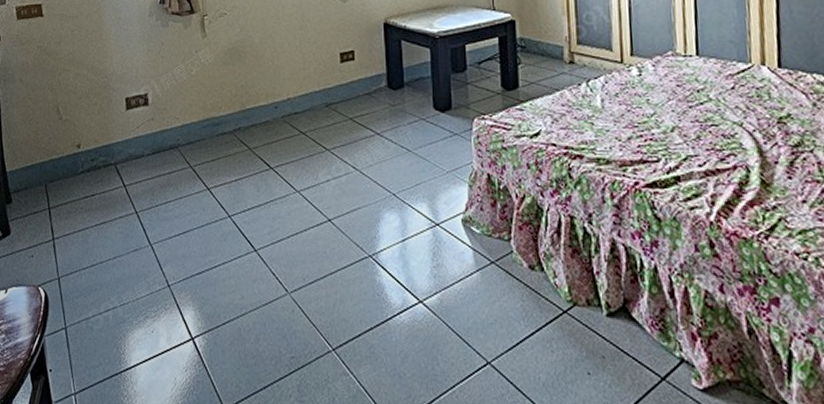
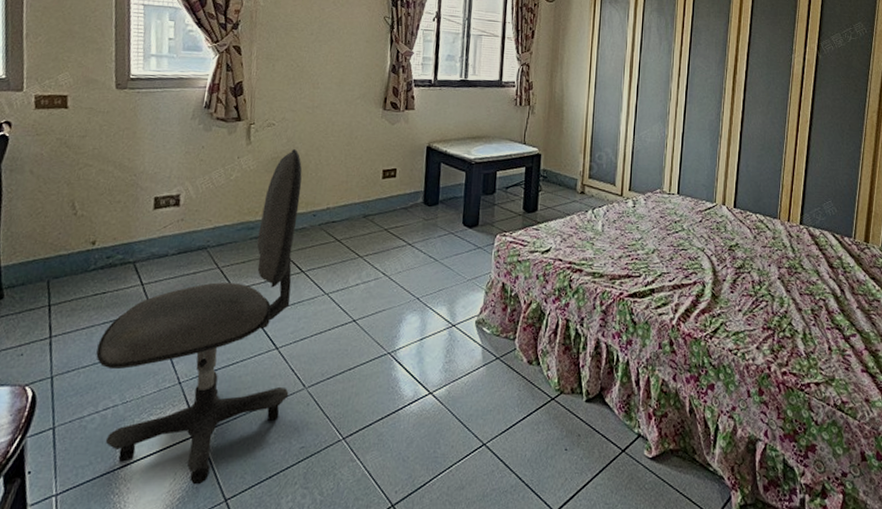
office chair: none [93,38,273,392] -> present [96,149,303,485]

